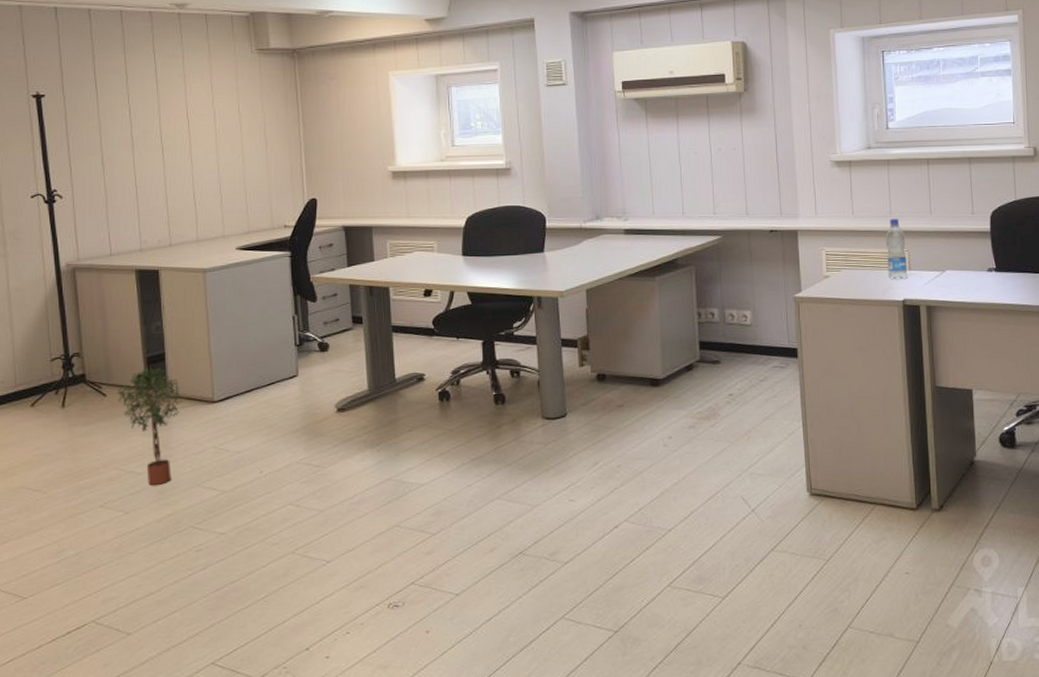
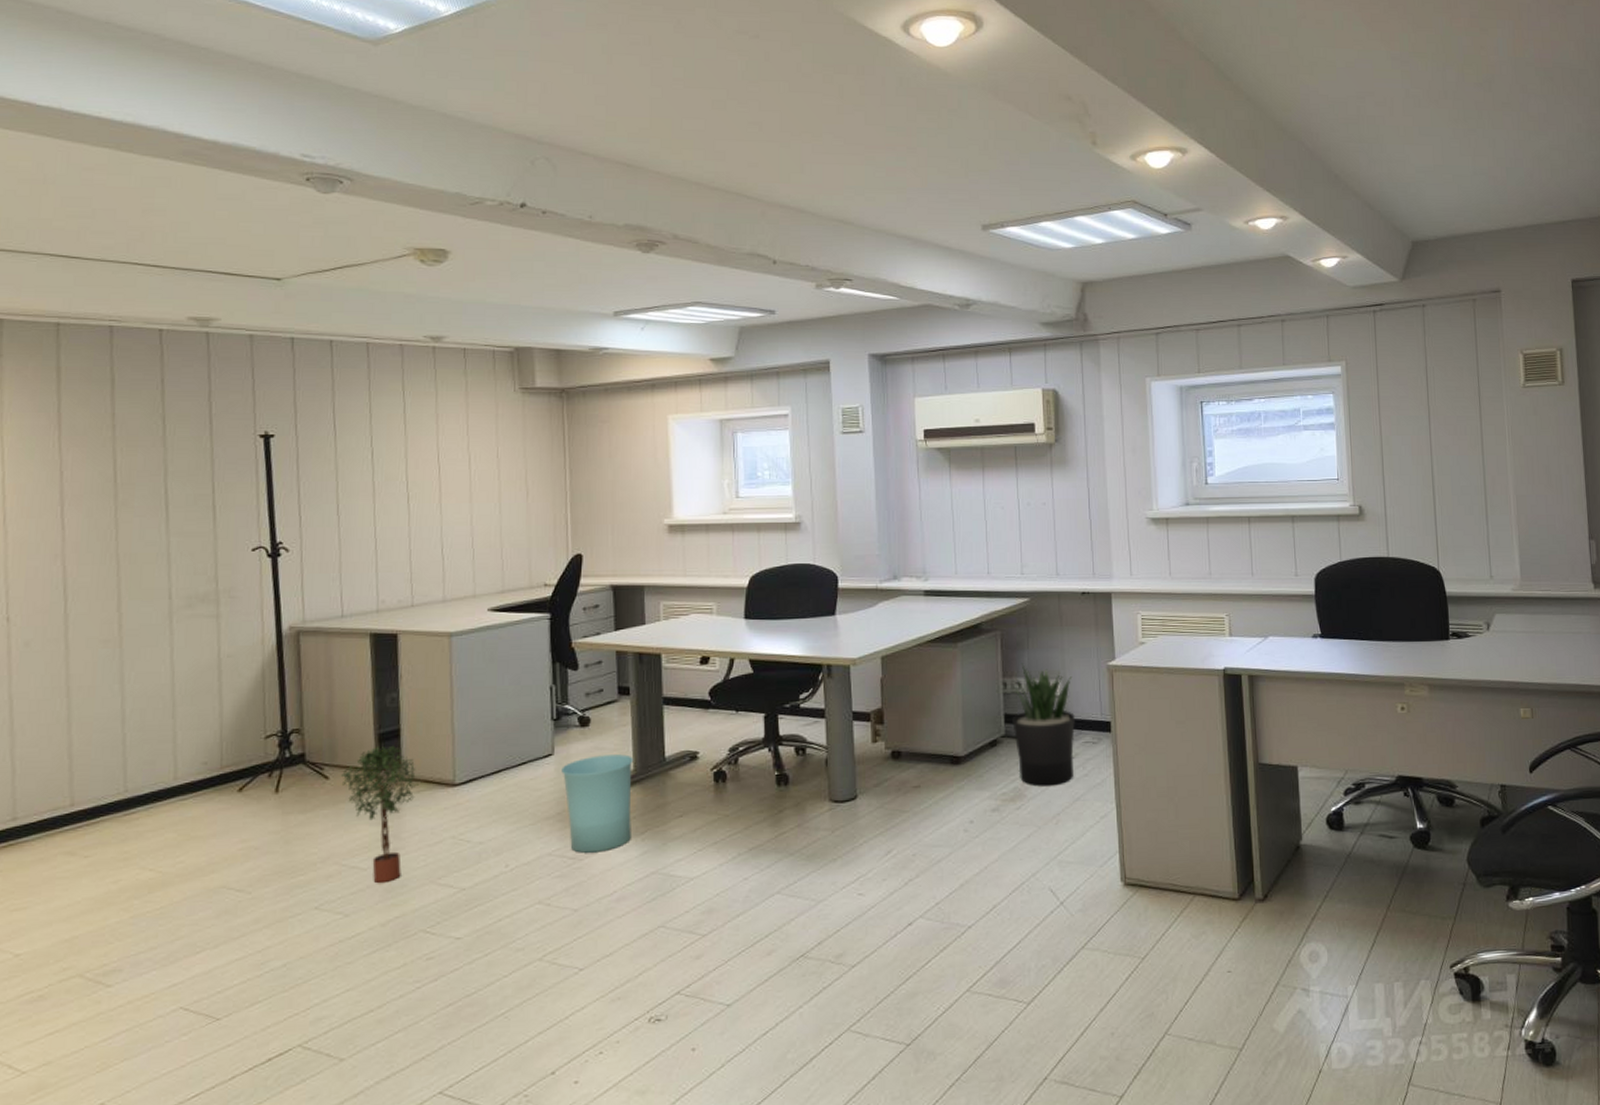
waste bin: none [305,376,368,462] -> present [561,754,634,853]
planter: none [706,295,764,406] -> present [1012,663,1075,787]
bottle: present [885,219,908,281] -> none [1205,581,1229,648]

